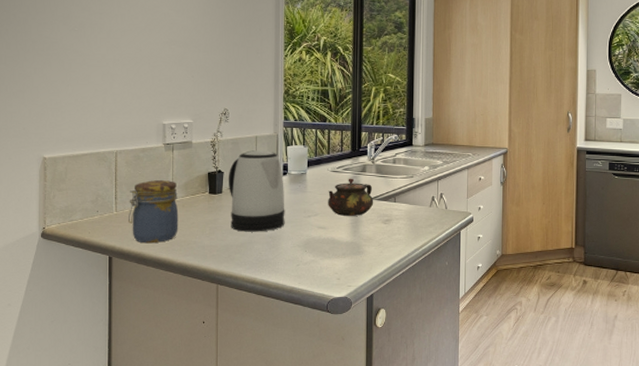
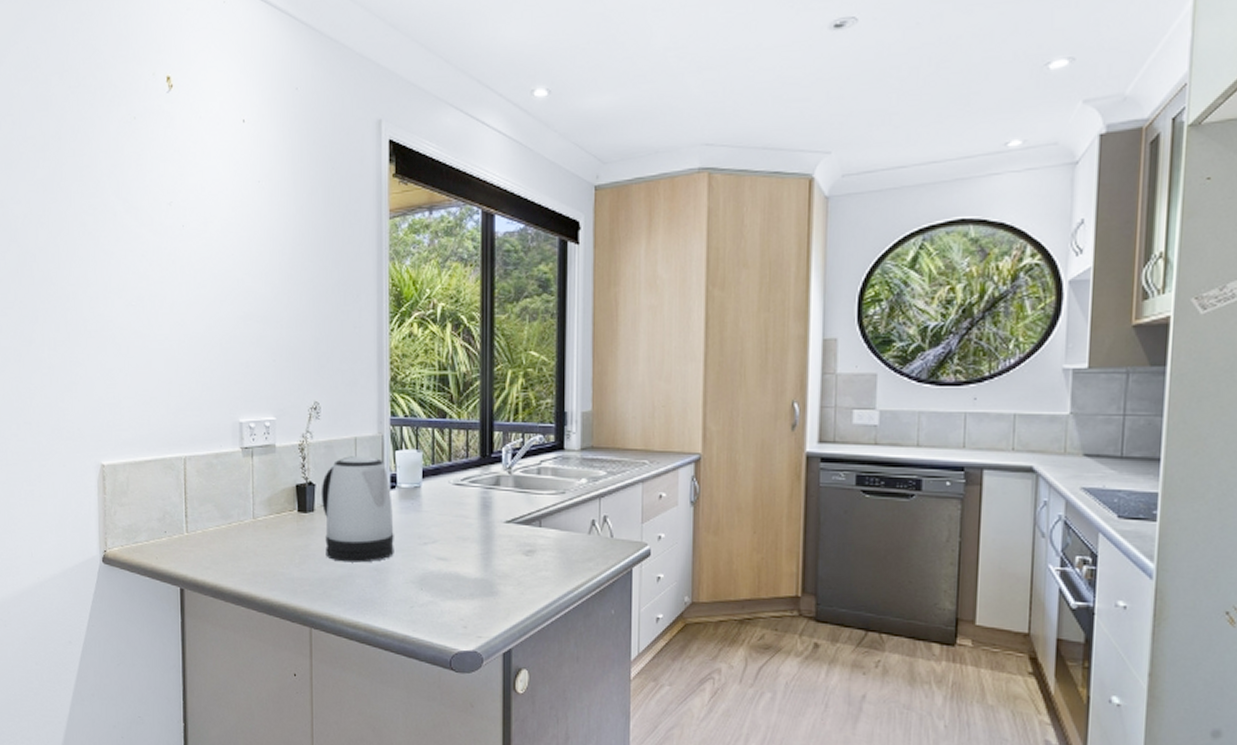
jar: present [127,180,179,244] -> none [201,494,262,574]
teapot: present [328,178,374,216] -> none [450,493,511,544]

